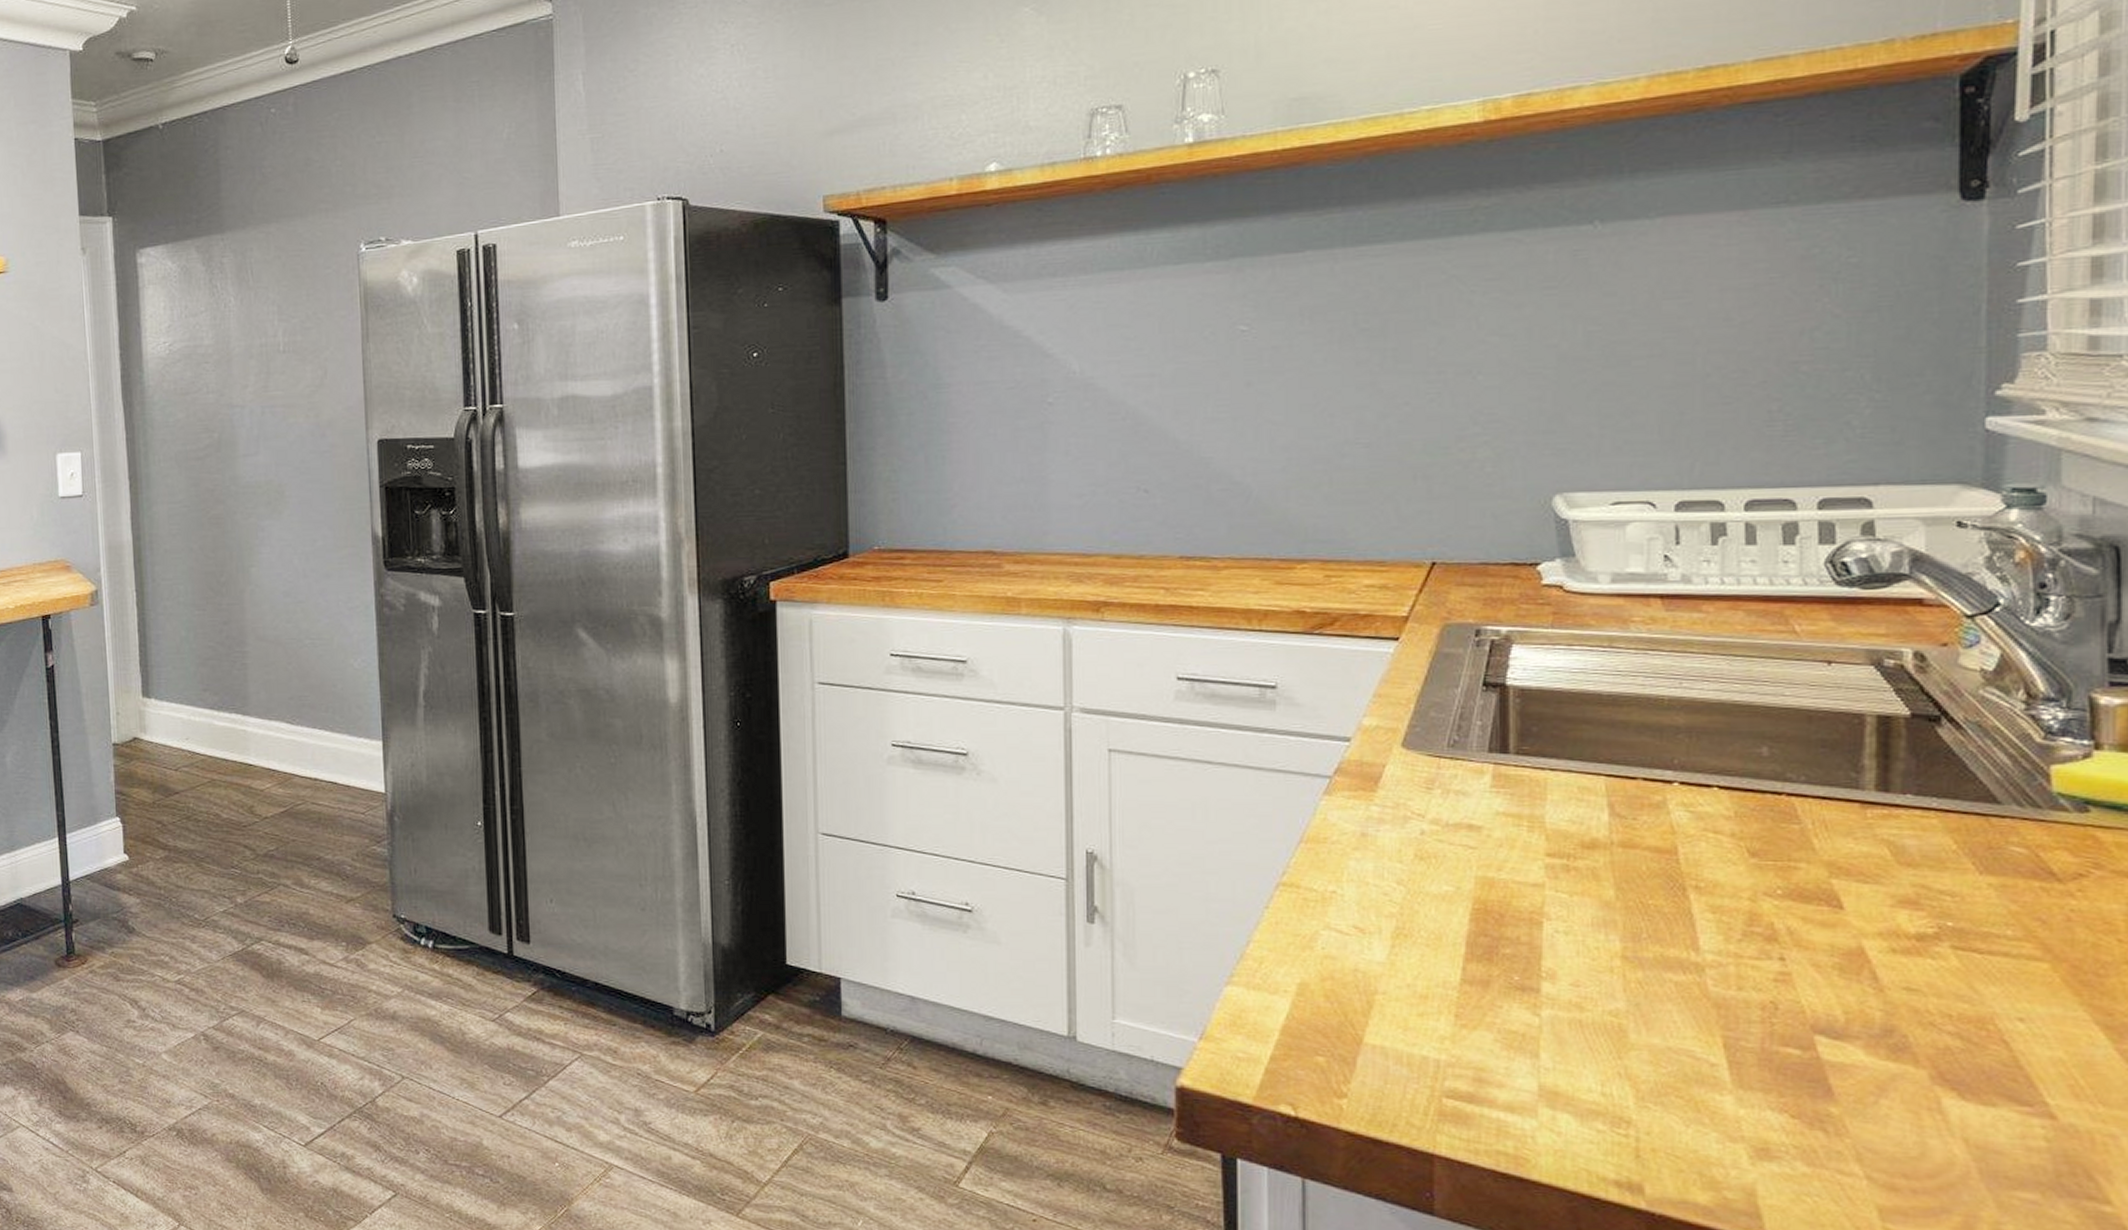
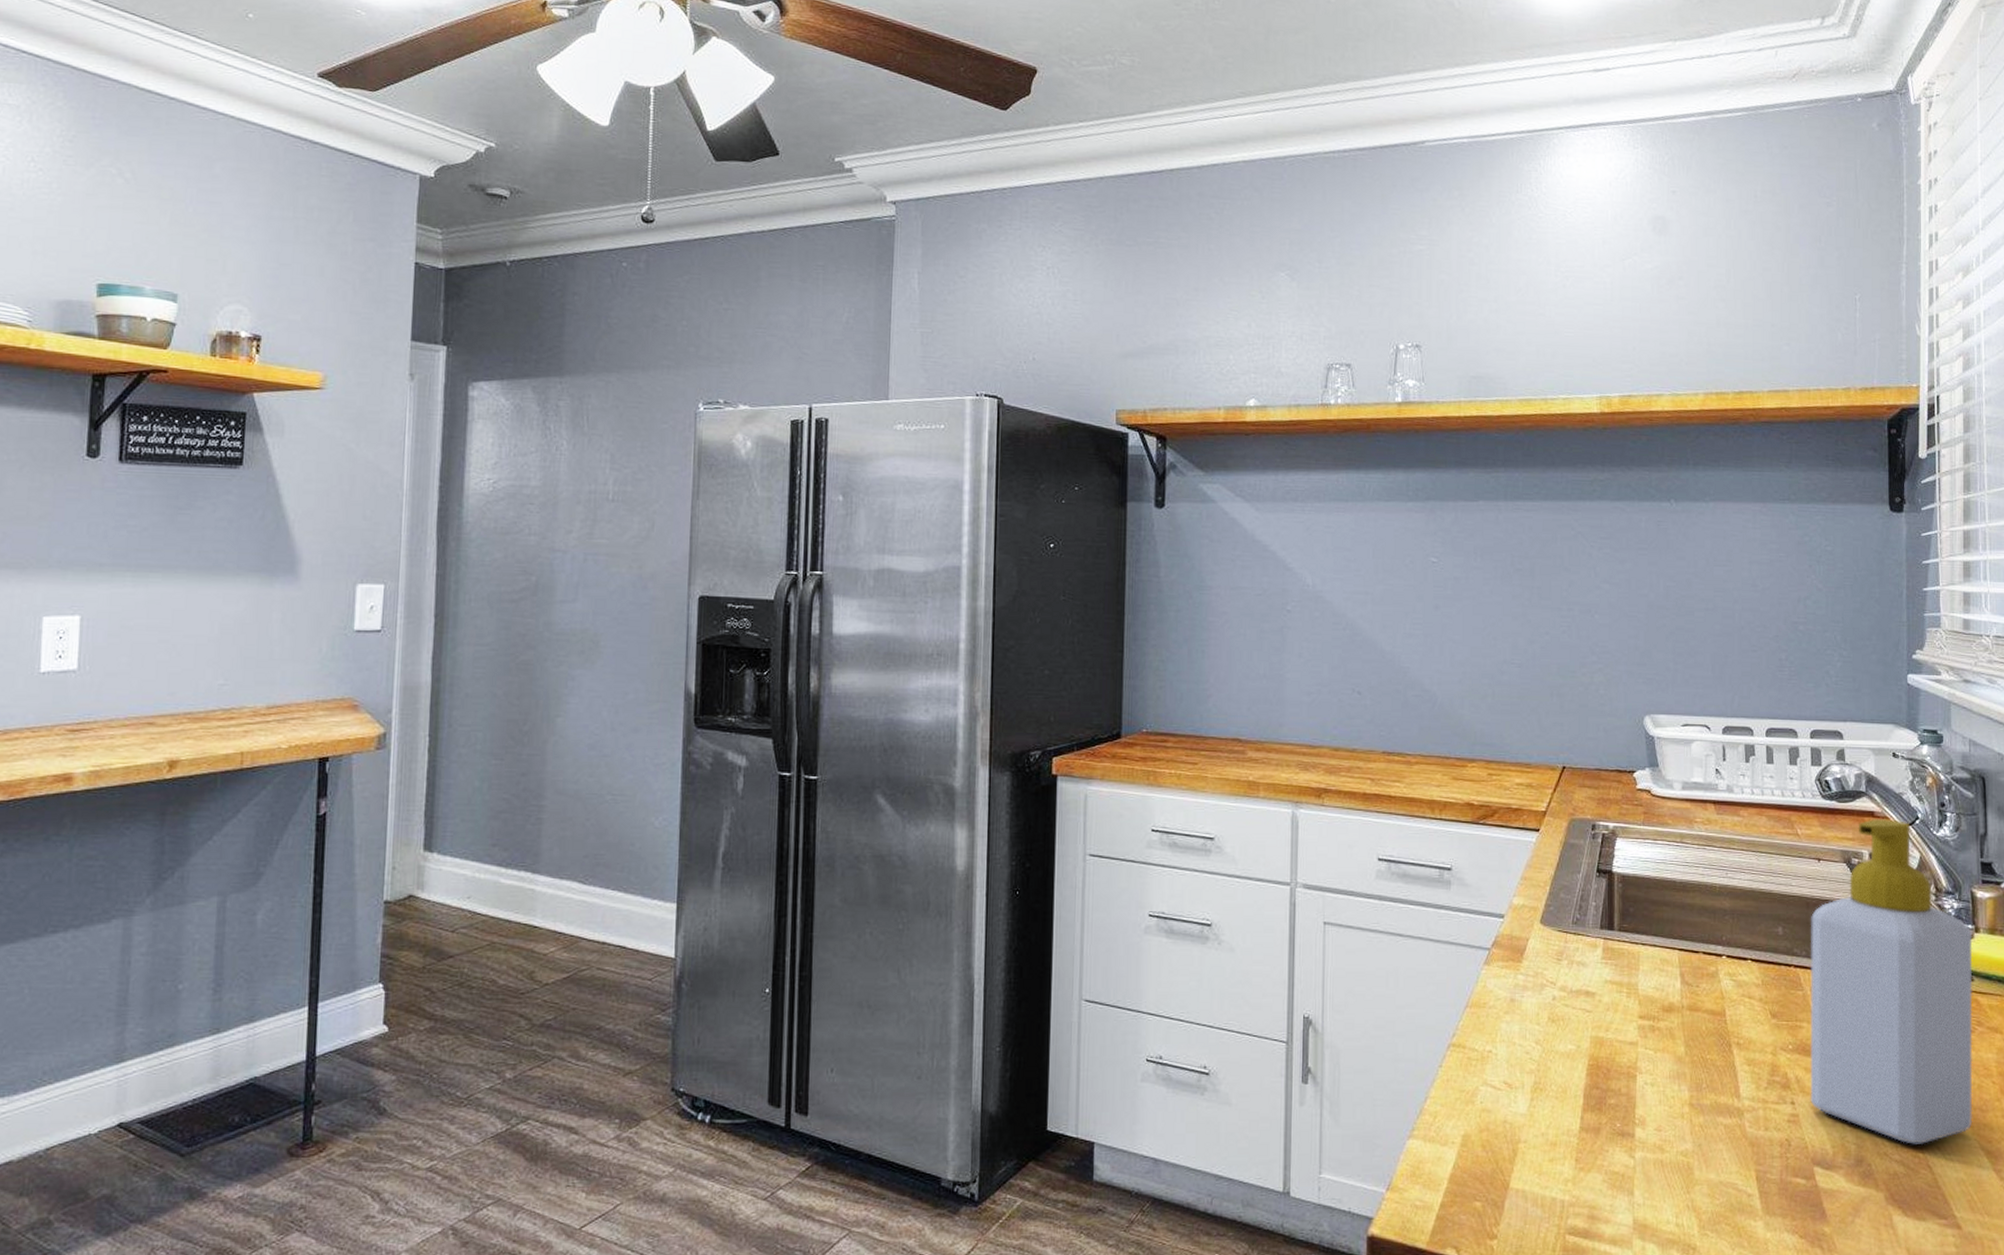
soap bottle: none [1810,606,2090,1014] -> present [1810,818,1973,1144]

